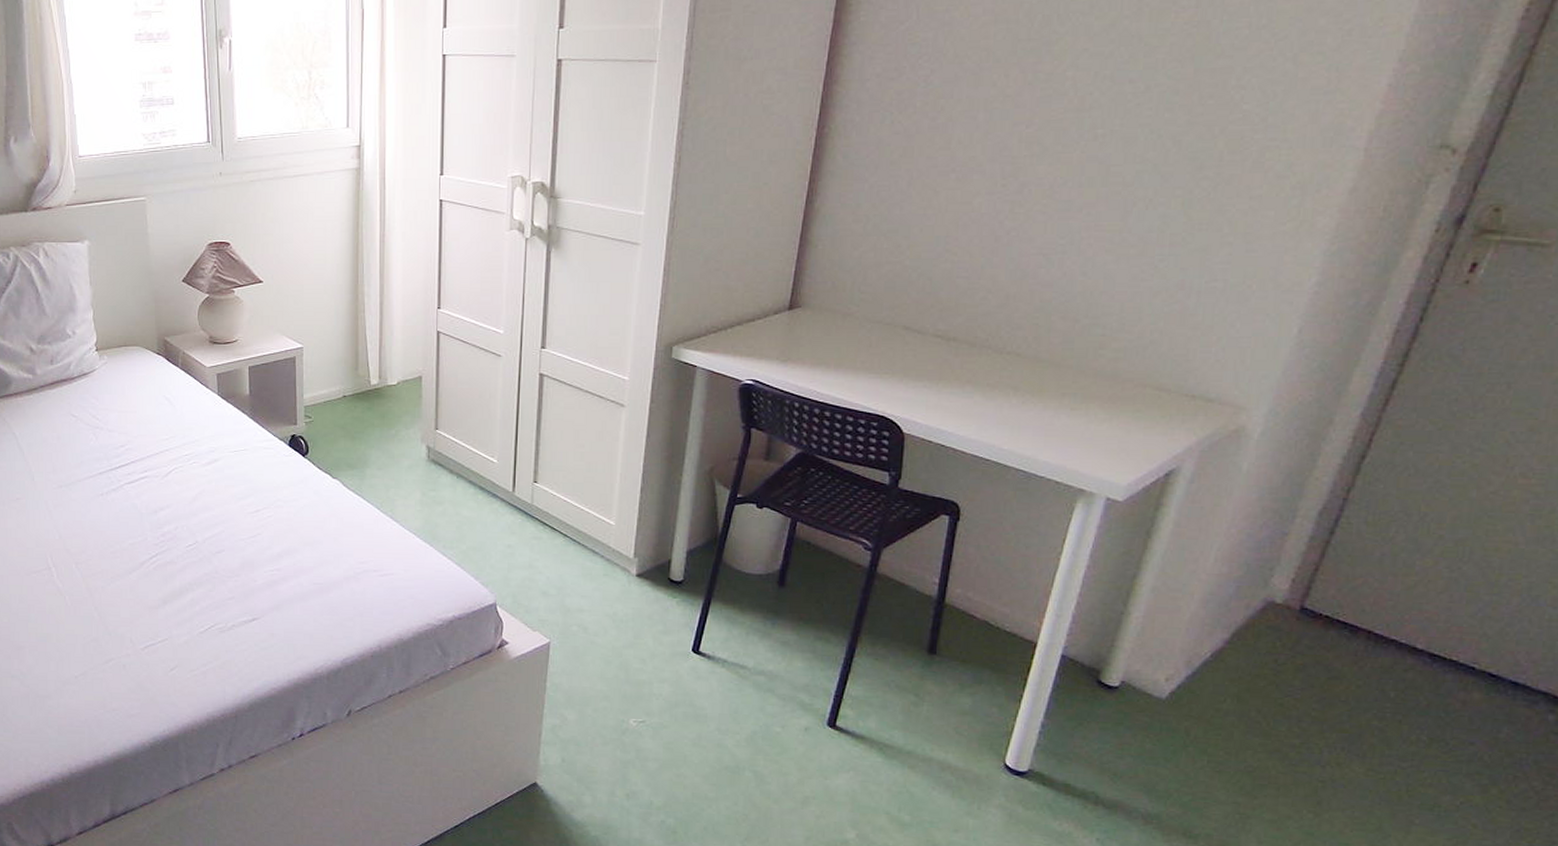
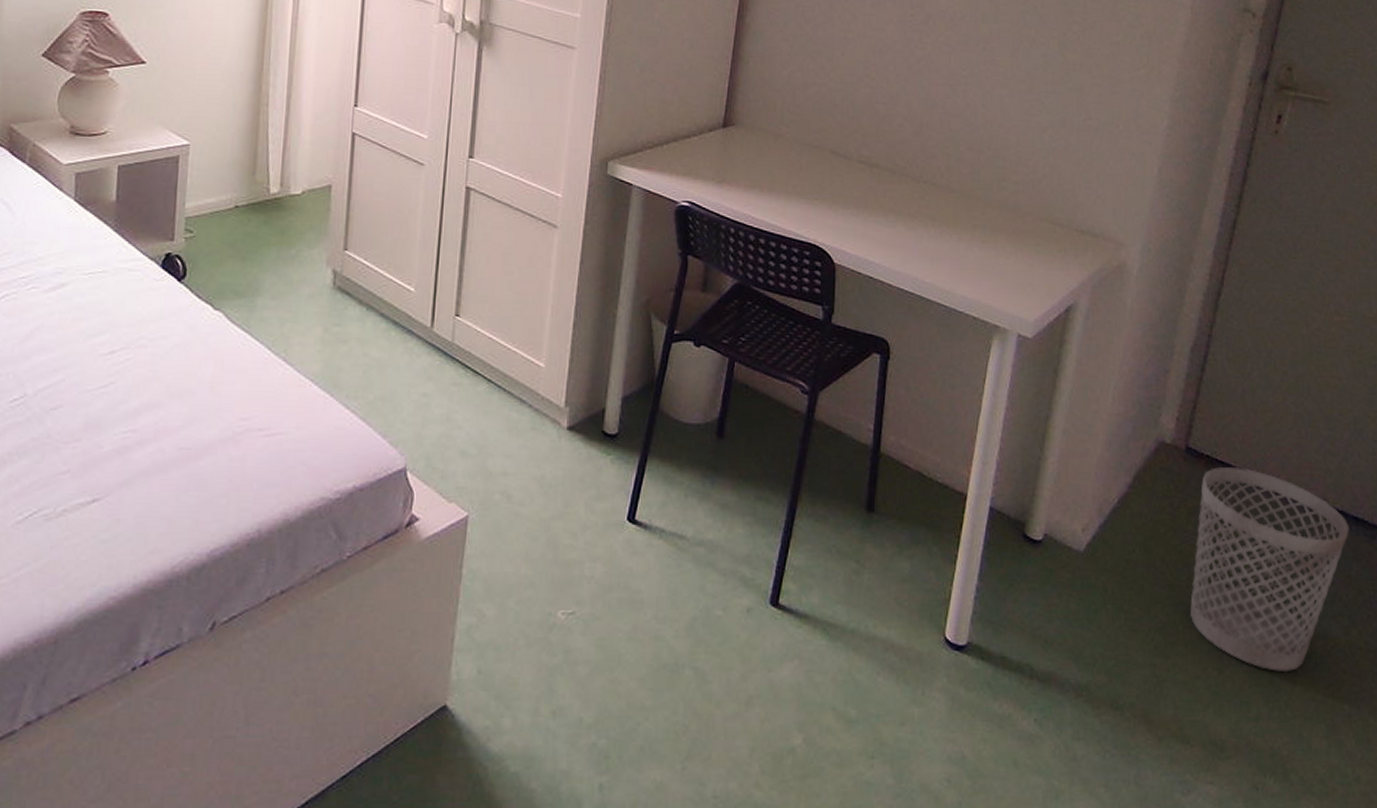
wastebasket: none [1285,627,1504,822] -> present [1189,466,1349,673]

